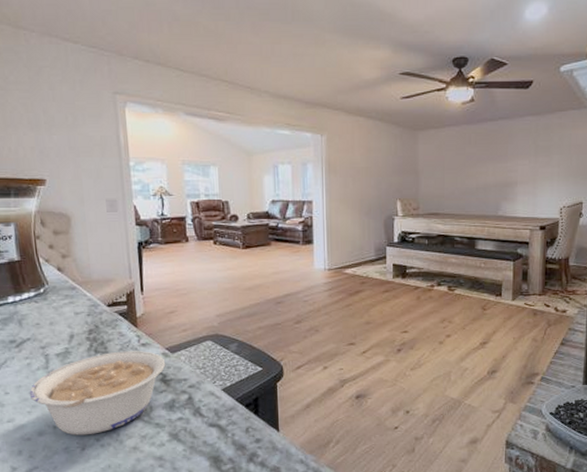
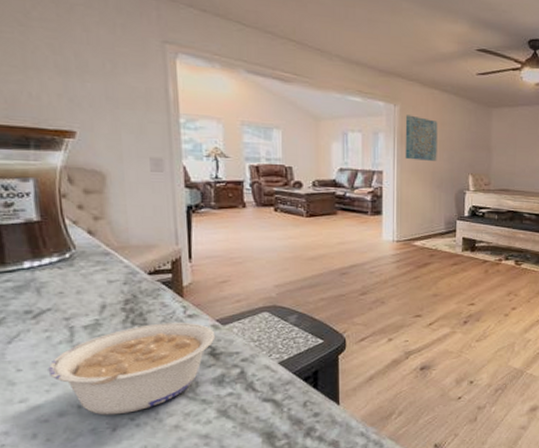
wall art: none [332,144,365,188] -> present [405,115,438,161]

